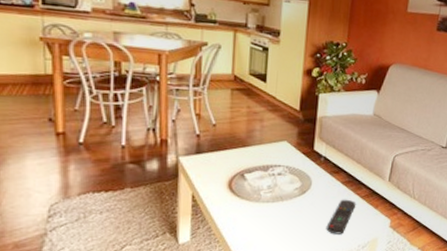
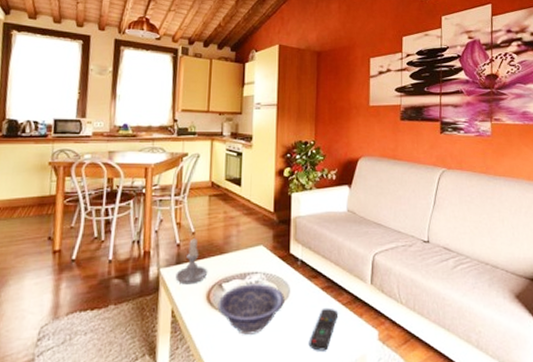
candle: none [195,129,230,173] -> present [175,237,208,285]
decorative bowl: none [239,174,306,219] -> present [217,282,284,335]

